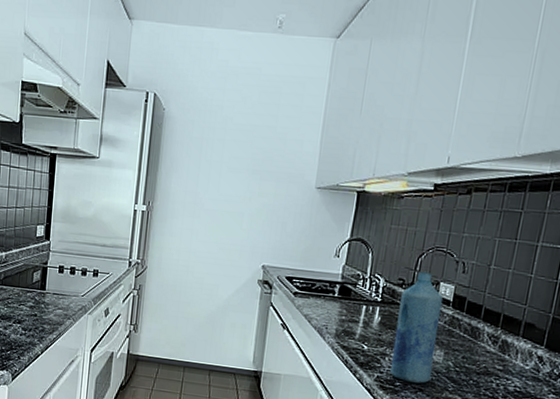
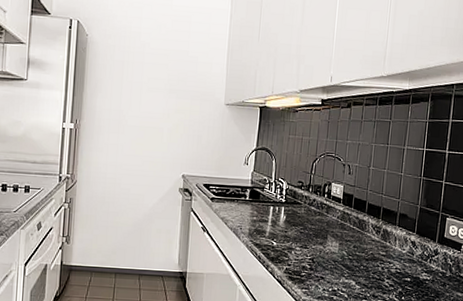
bottle: present [390,271,443,384] -> none [297,174,335,272]

